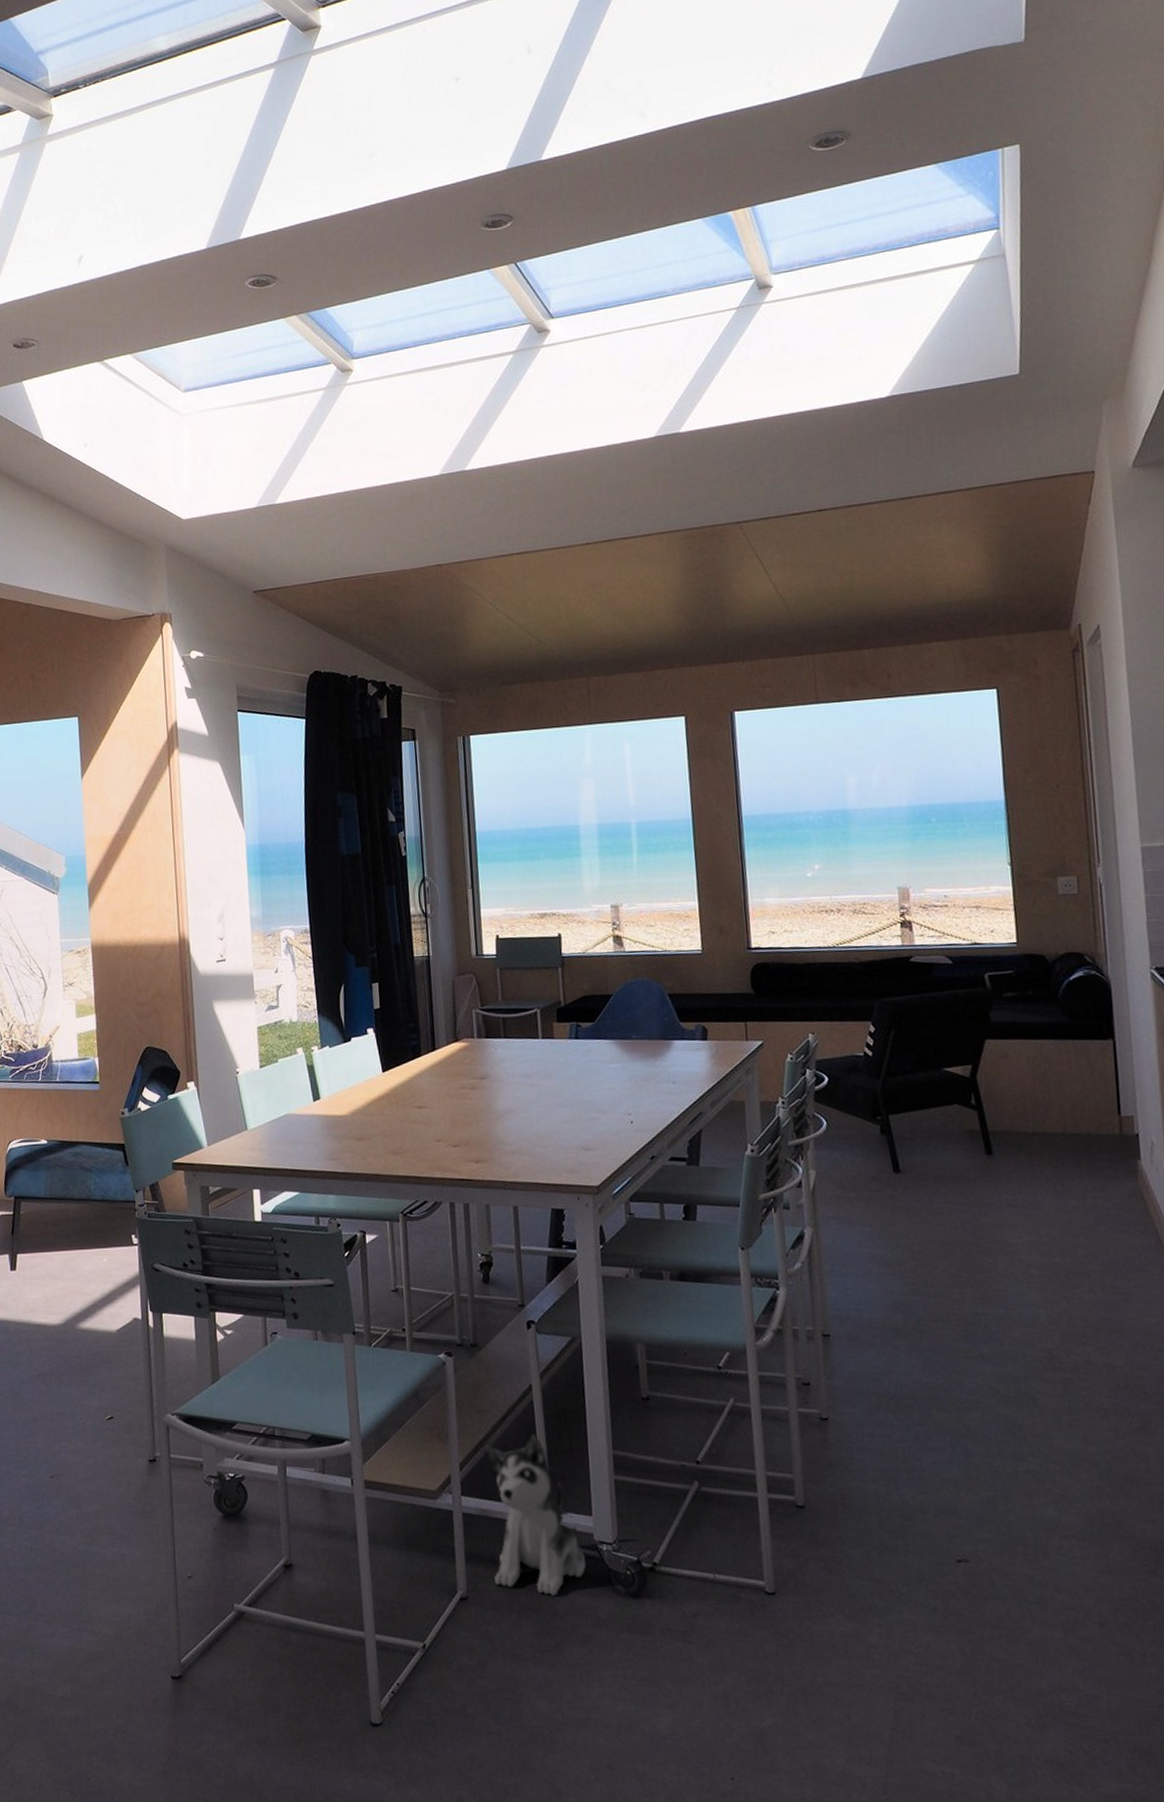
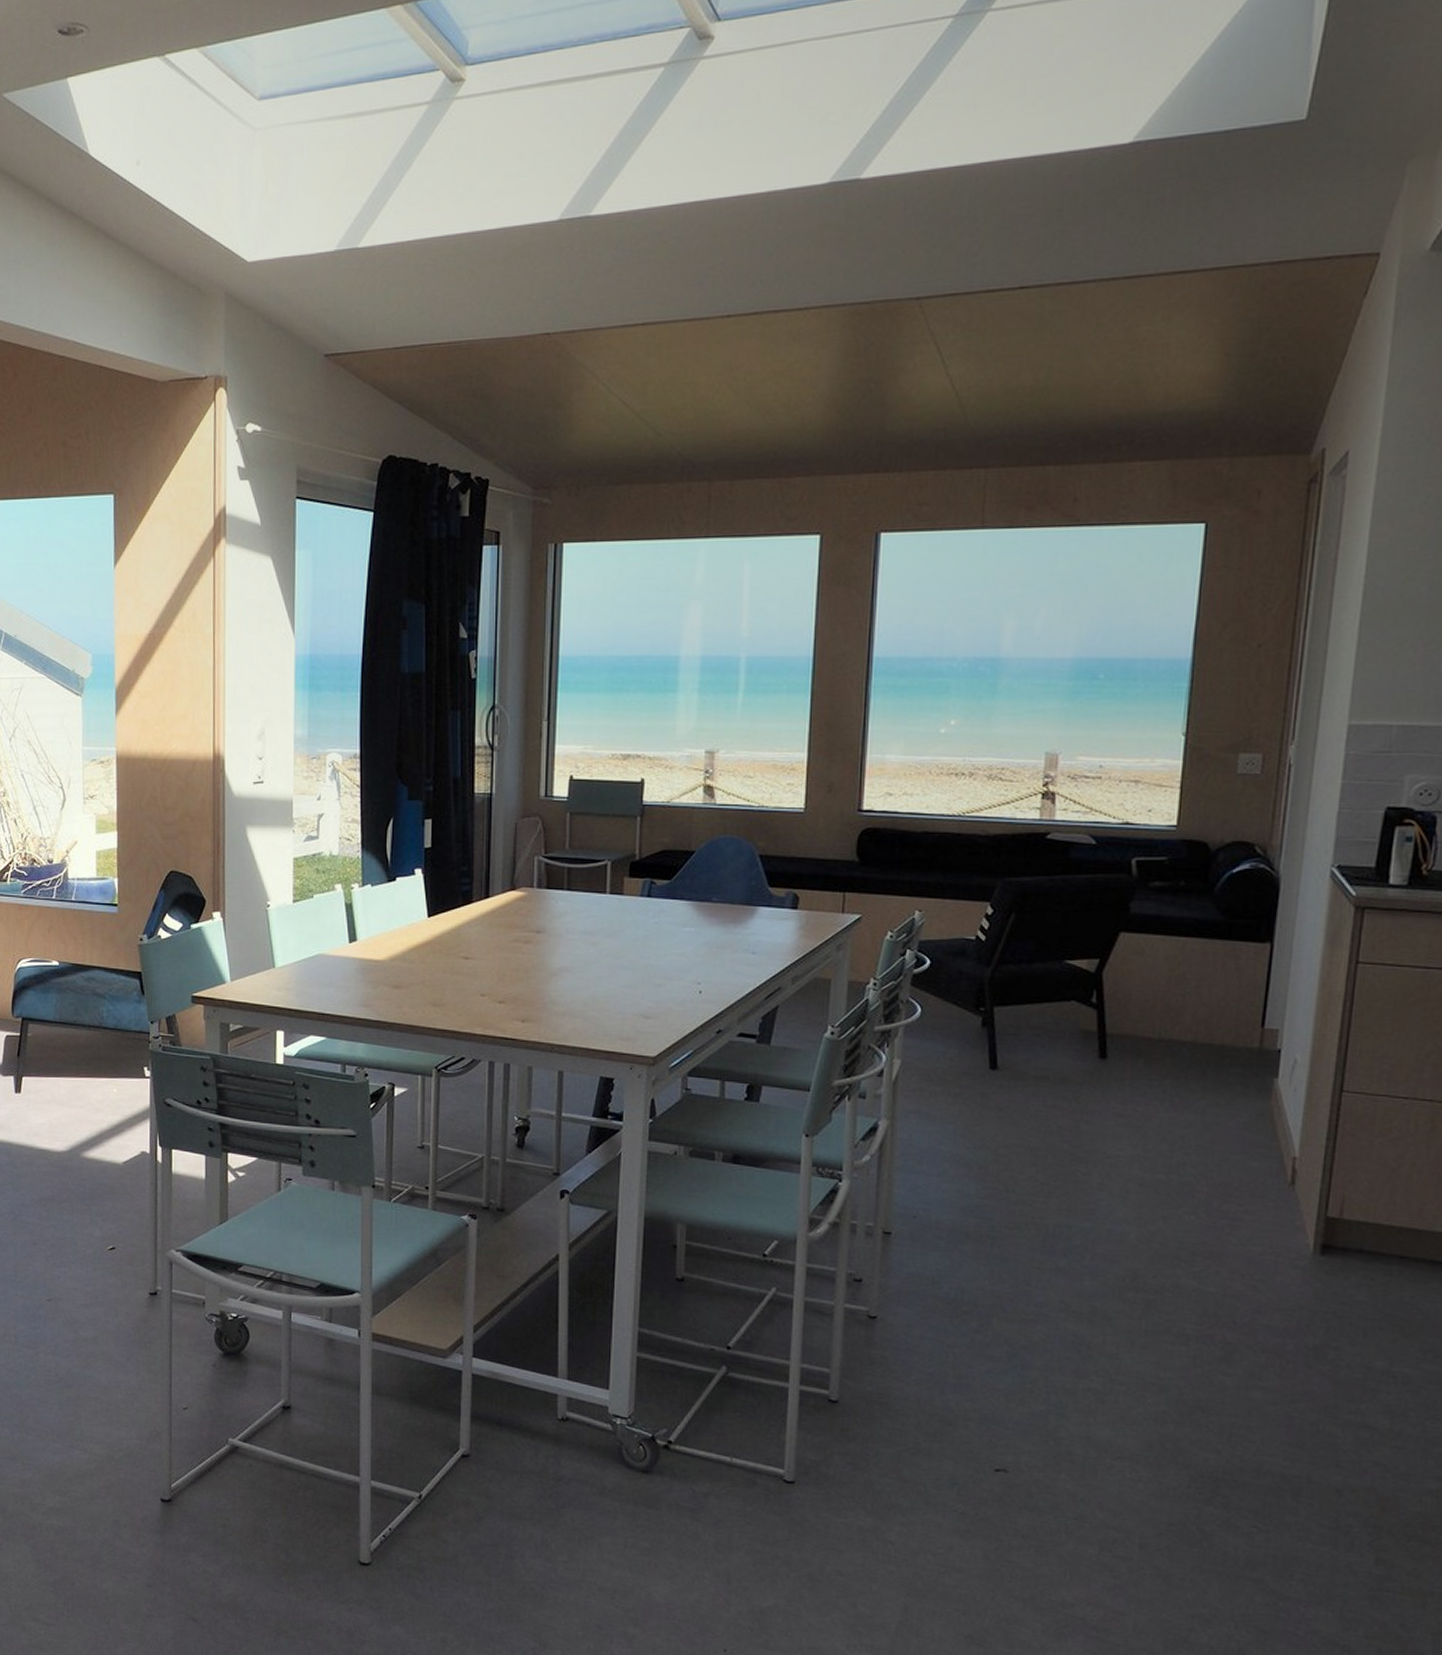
plush toy: present [486,1435,586,1597] -> none [500,1305,596,1463]

